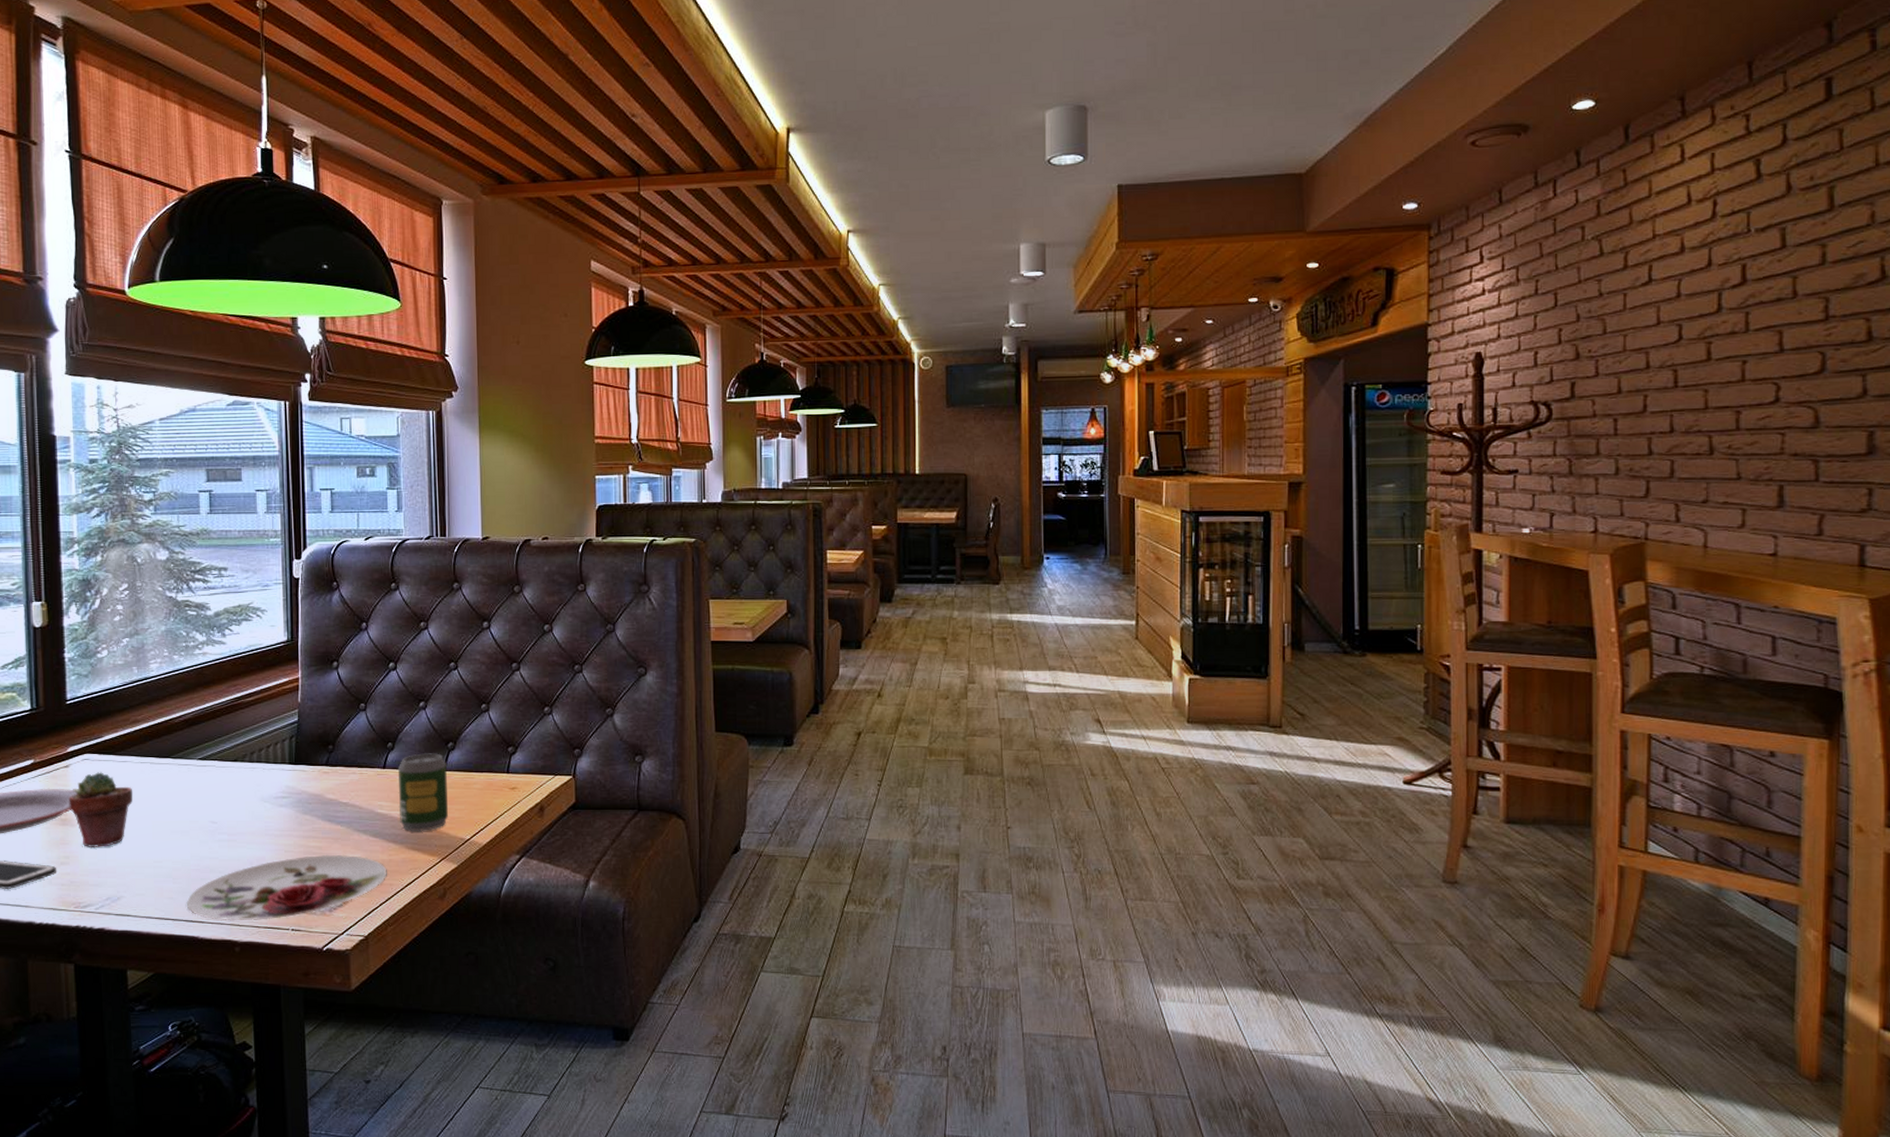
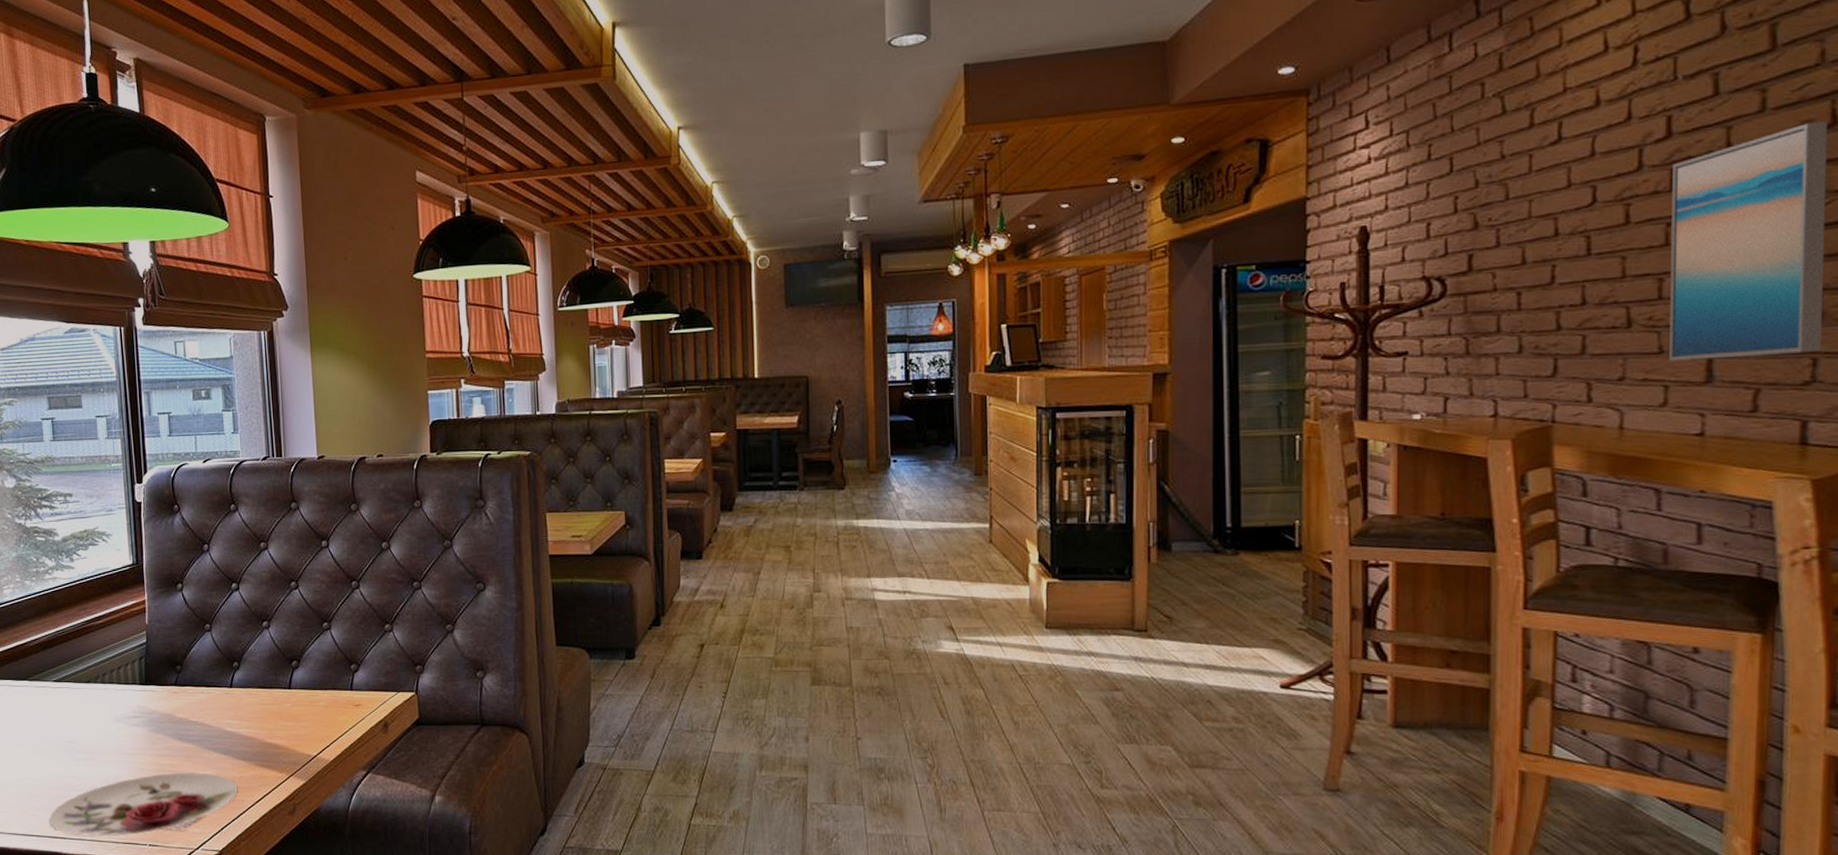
soda can: present [398,753,448,832] -> none [245,672,295,750]
wall art: none [1746,275,1877,487] -> present [1669,120,1827,361]

